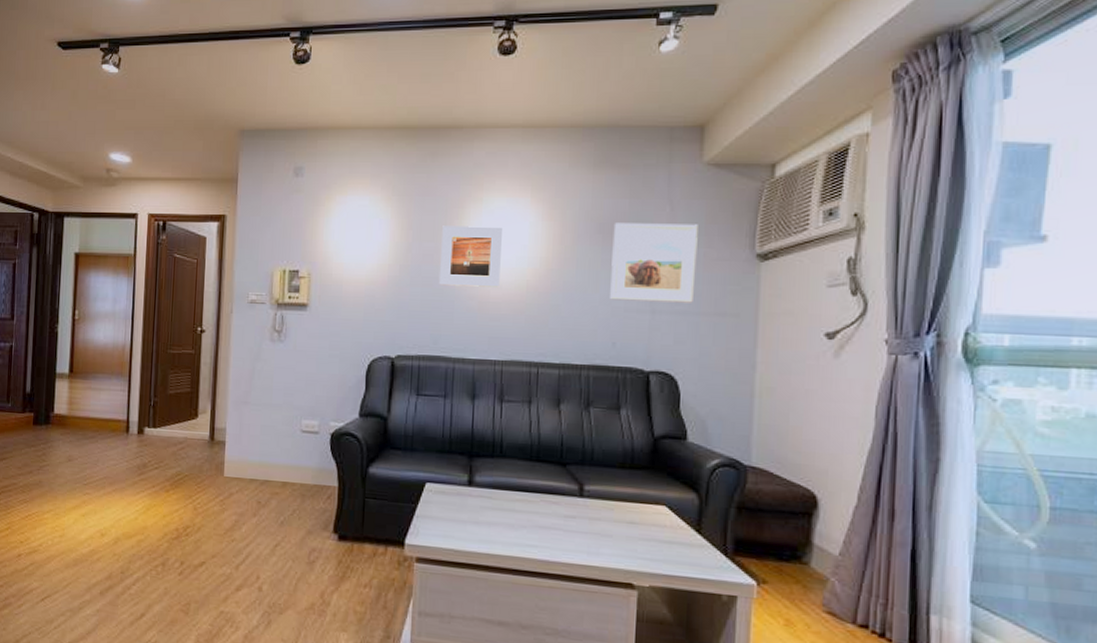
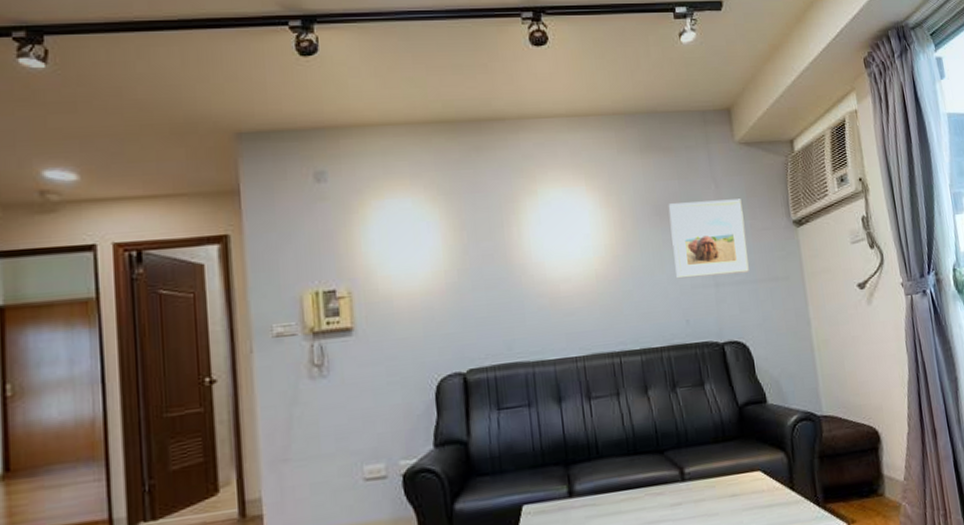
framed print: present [438,225,504,287] -> none [499,218,568,286]

